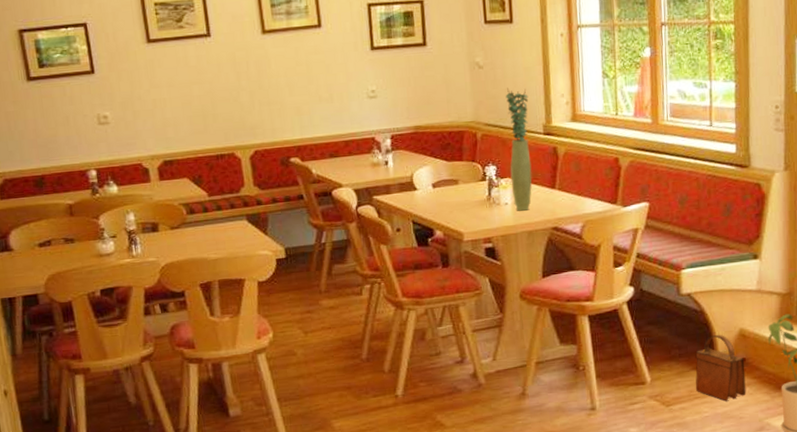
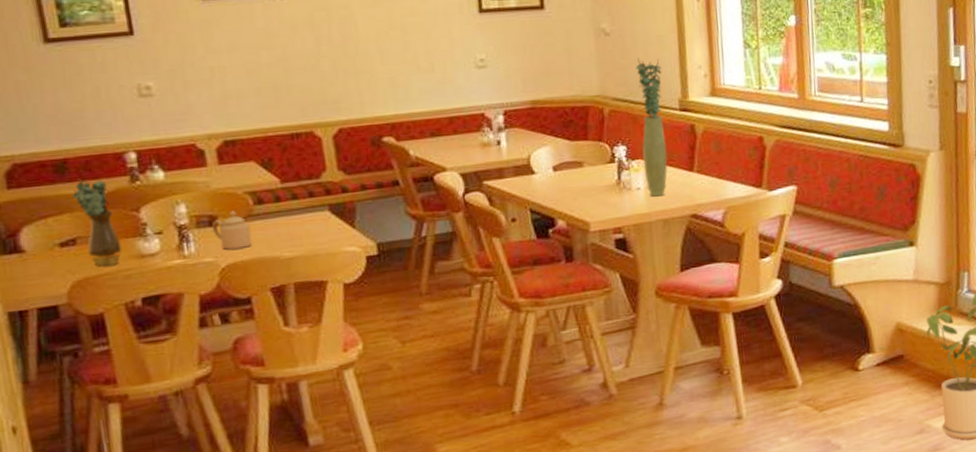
vase: none [48,191,86,264] -> present [72,178,123,267]
sugar bowl: none [154,219,186,251] -> present [212,211,252,250]
handbag: present [695,334,747,402] -> none [850,329,905,403]

